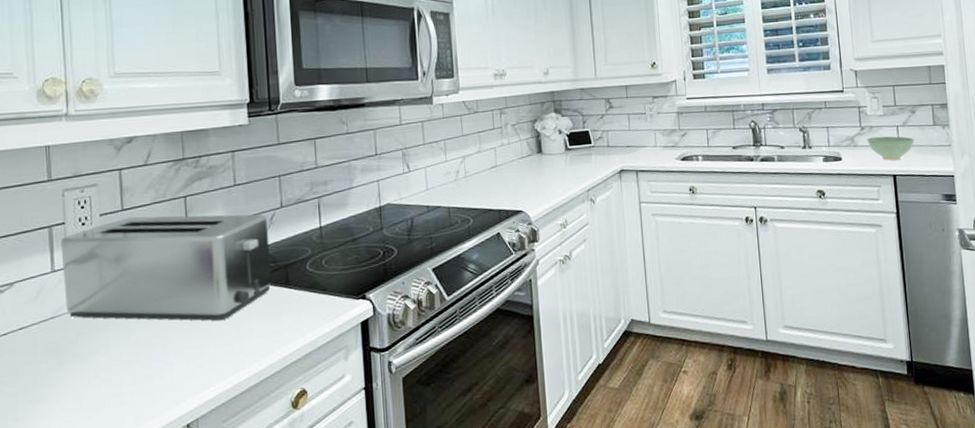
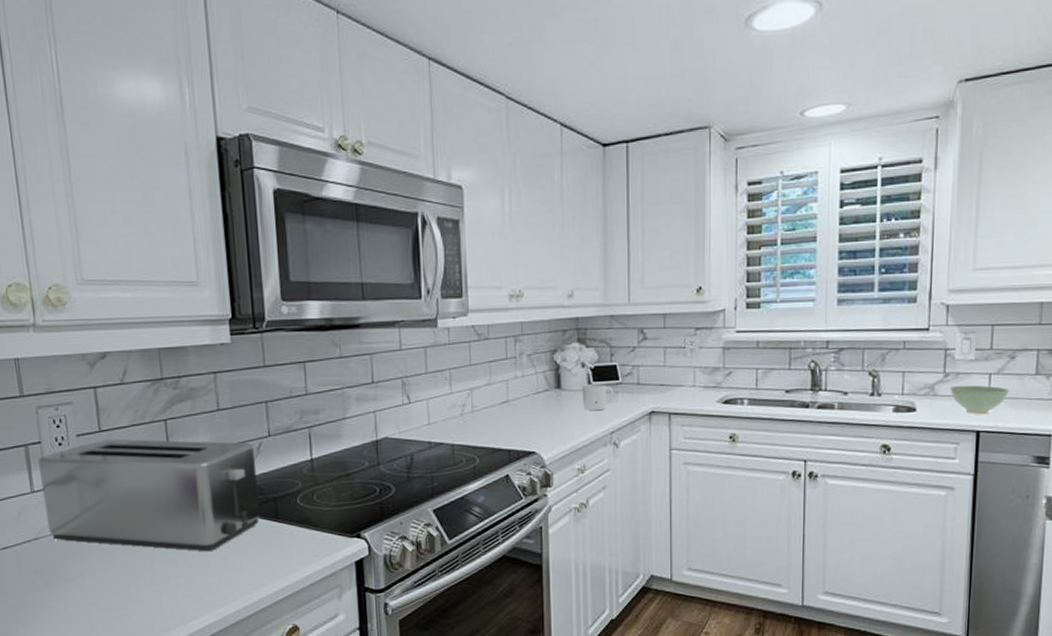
mug: none [560,148,589,172] -> present [582,384,614,411]

